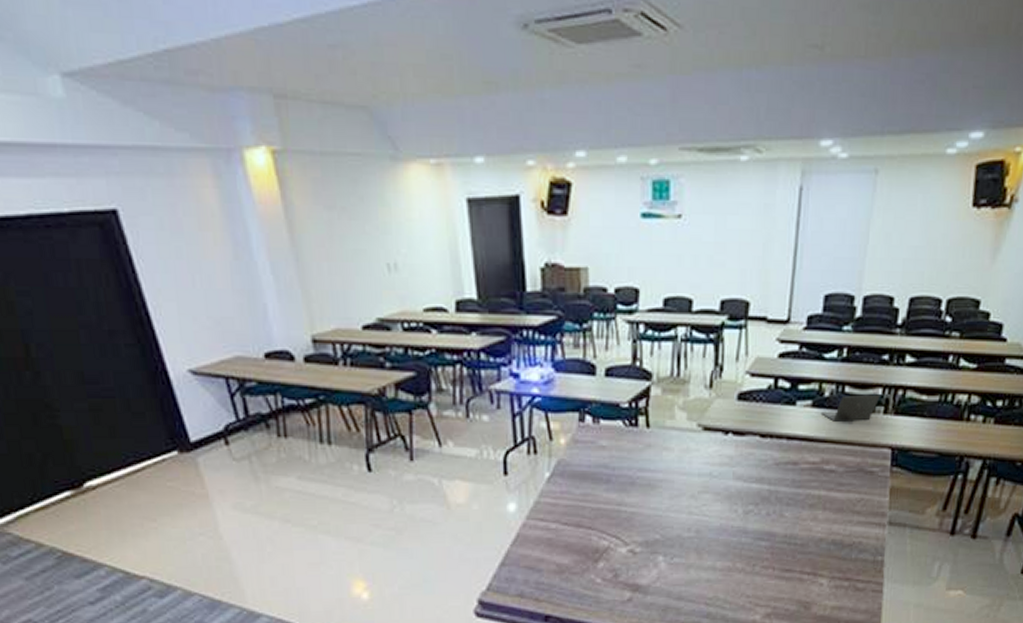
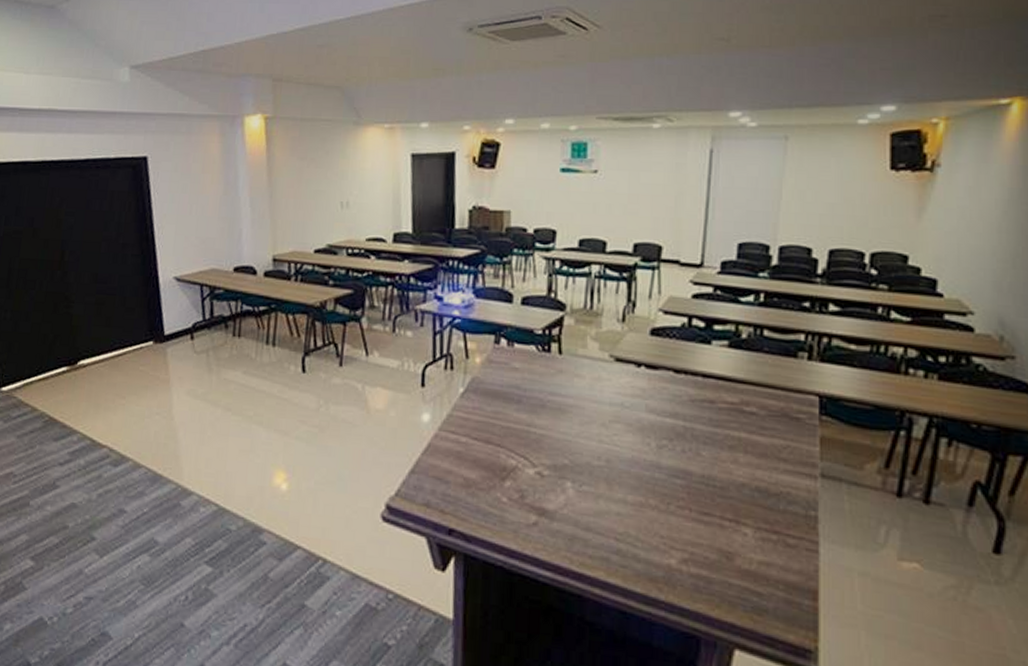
laptop: present [820,394,880,422] -> none [738,339,803,366]

